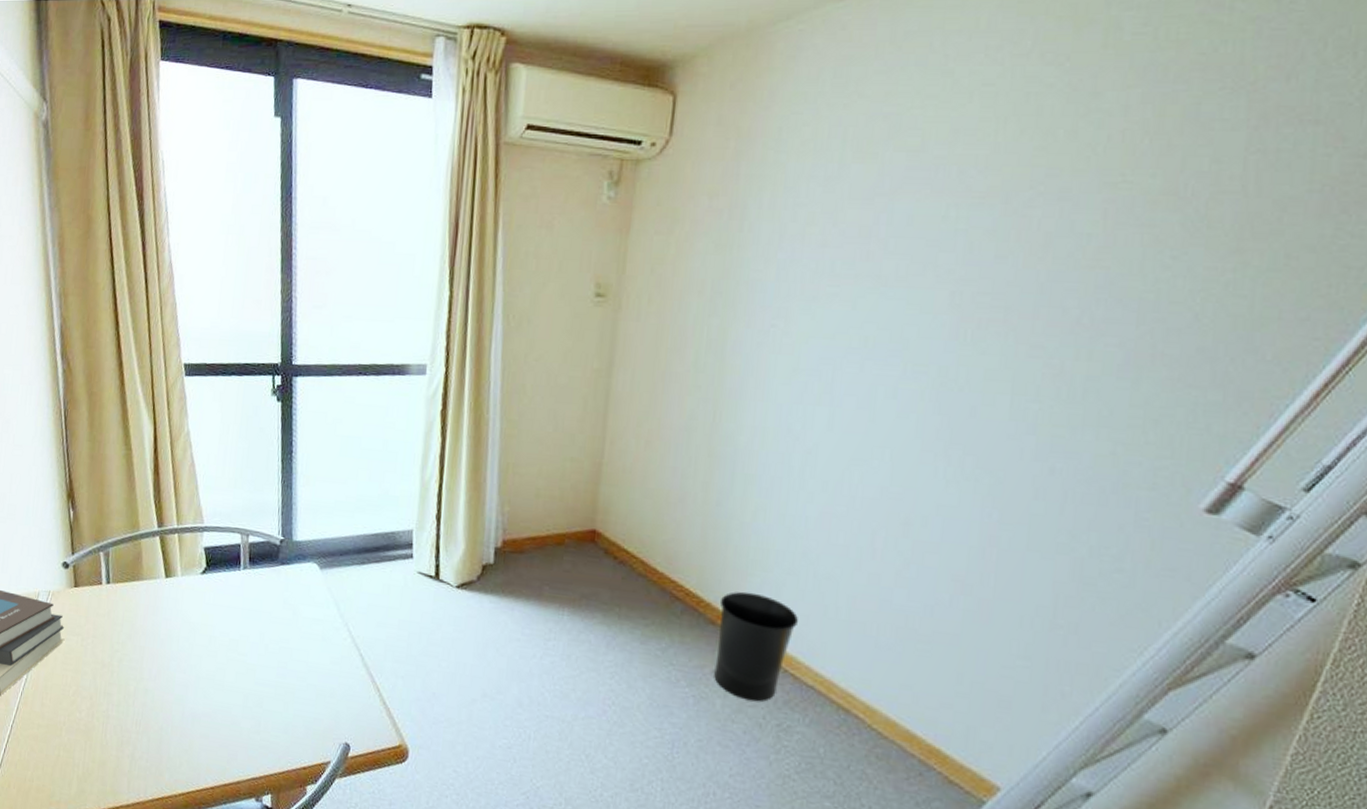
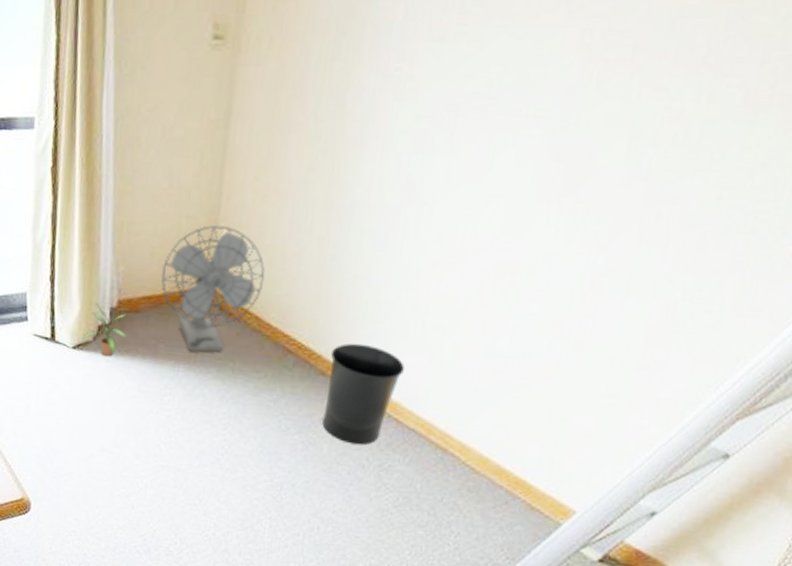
potted plant: none [466,543,511,598] -> present [82,304,126,357]
electric fan: none [546,468,650,597] -> present [161,225,265,352]

